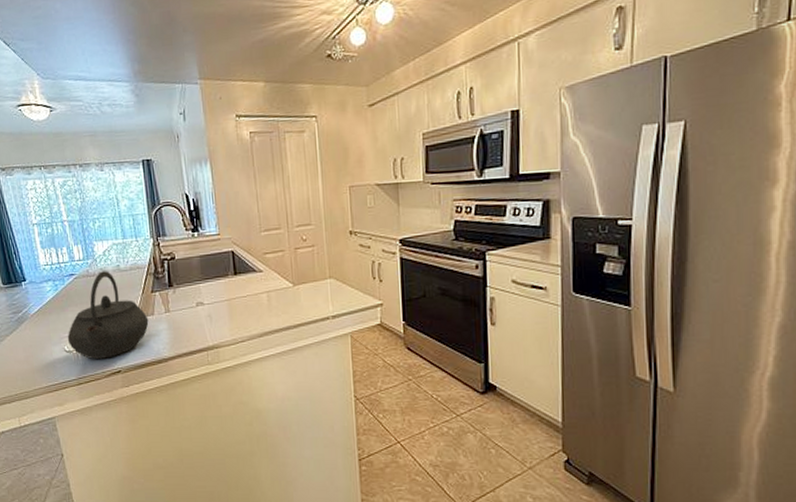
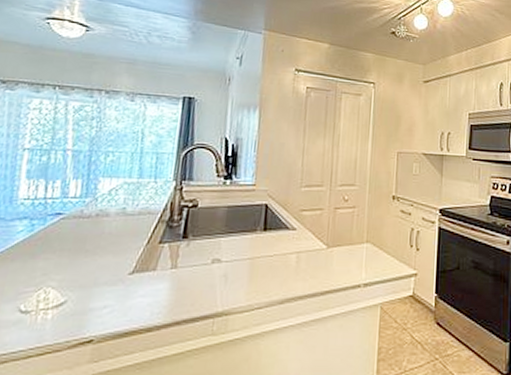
kettle: present [67,271,149,360] -> none [27,213,148,325]

